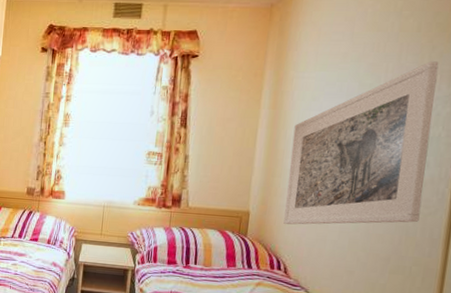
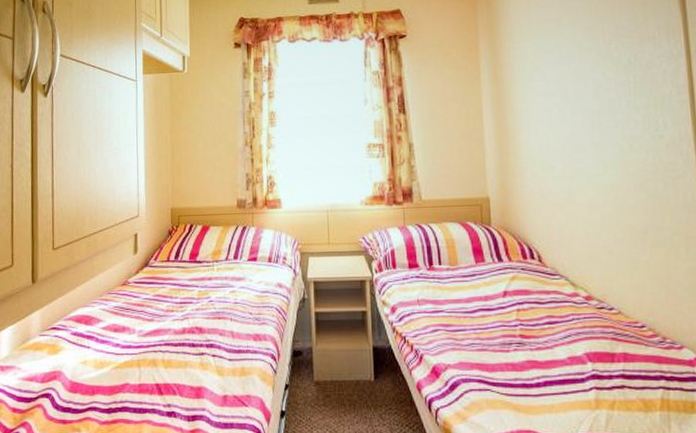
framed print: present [284,61,439,225] -> none [520,18,669,207]

